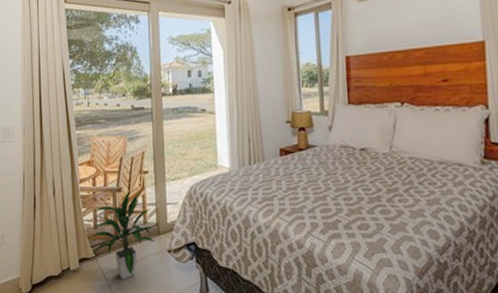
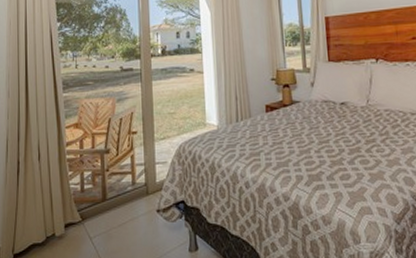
indoor plant: present [88,190,156,280] -> none [74,151,144,243]

